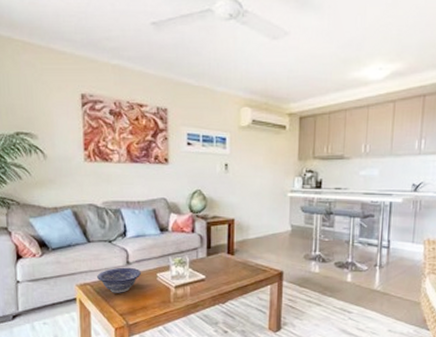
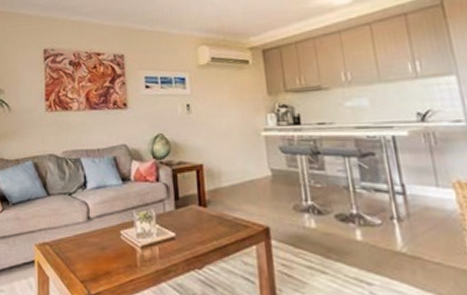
decorative bowl: present [97,267,141,293] -> none [57,223,103,255]

